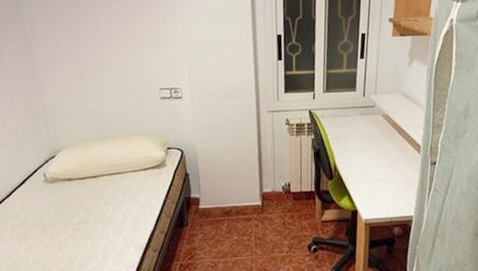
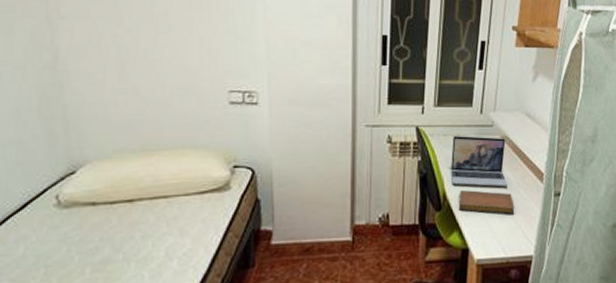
laptop: none [339,116,390,158] -> present [451,136,509,187]
notebook: none [347,162,396,181] -> present [459,190,515,214]

